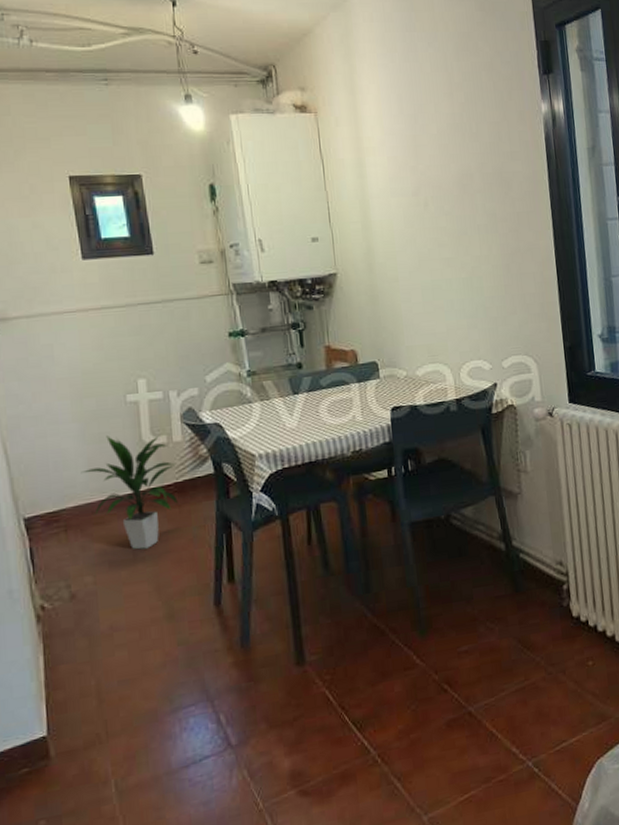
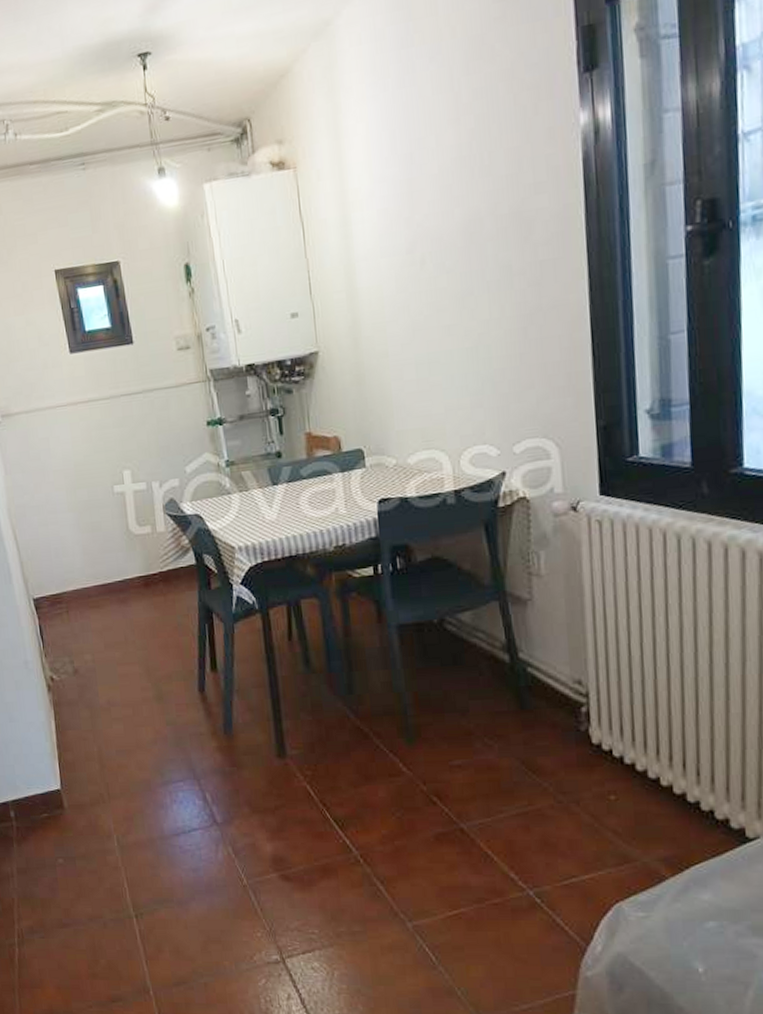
indoor plant: present [80,436,178,550] -> none [77,525,163,634]

